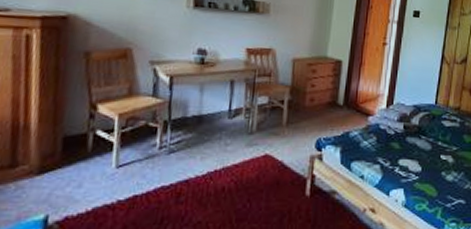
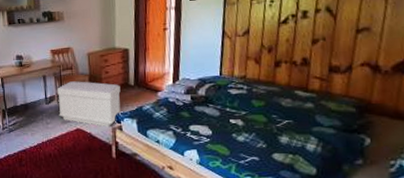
bench: none [244,92,327,156] -> present [57,81,121,128]

